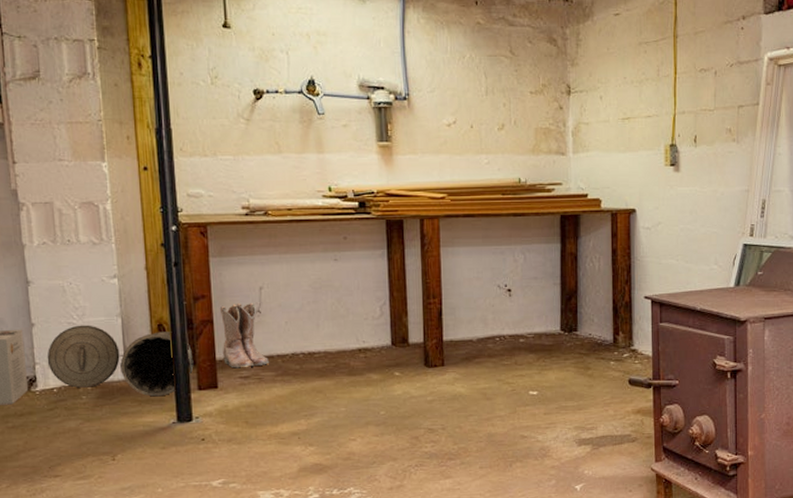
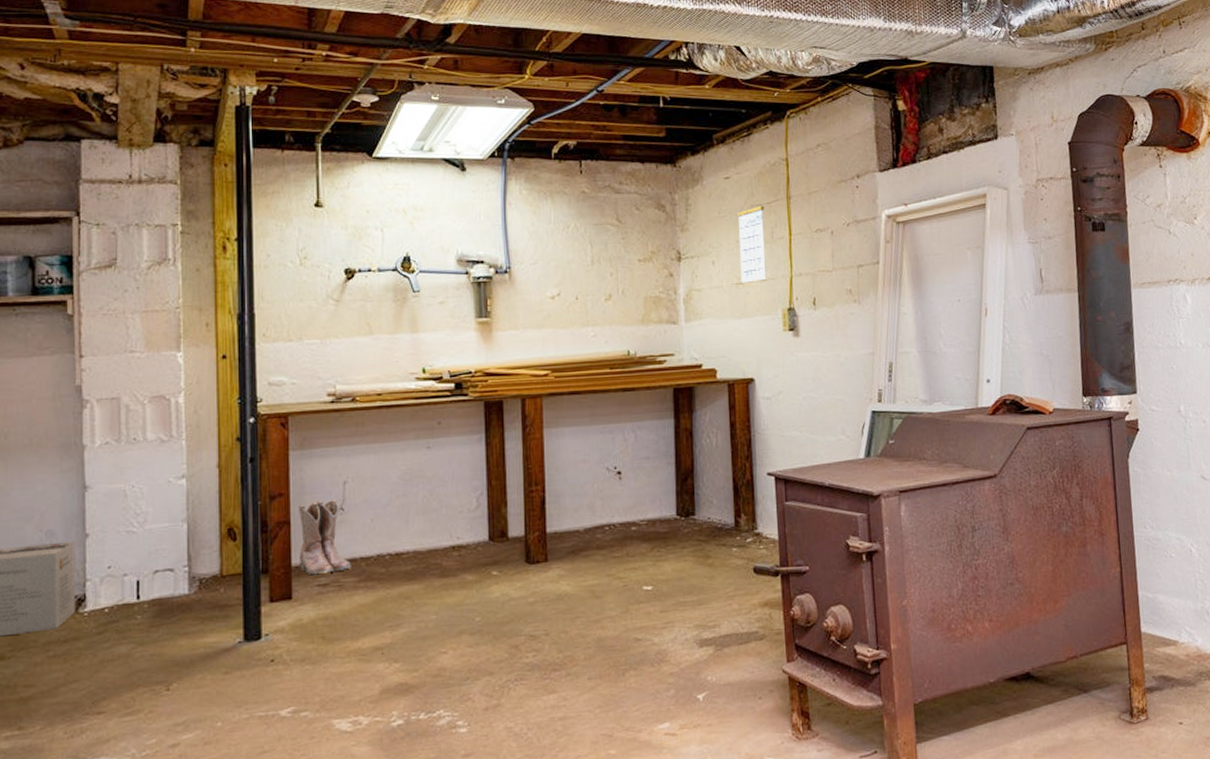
trash can: present [47,325,194,397] -> none [100,532,266,613]
calendar: none [626,30,652,118] -> present [737,193,767,283]

